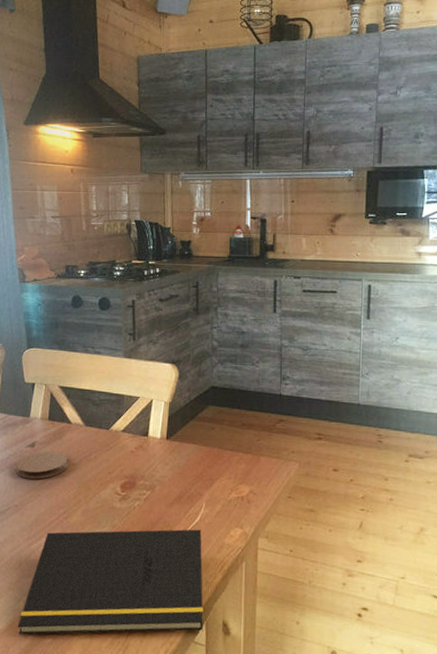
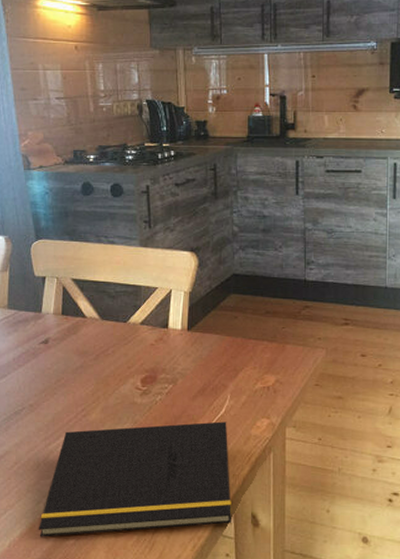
coaster: present [15,450,68,480] -> none [28,347,85,377]

